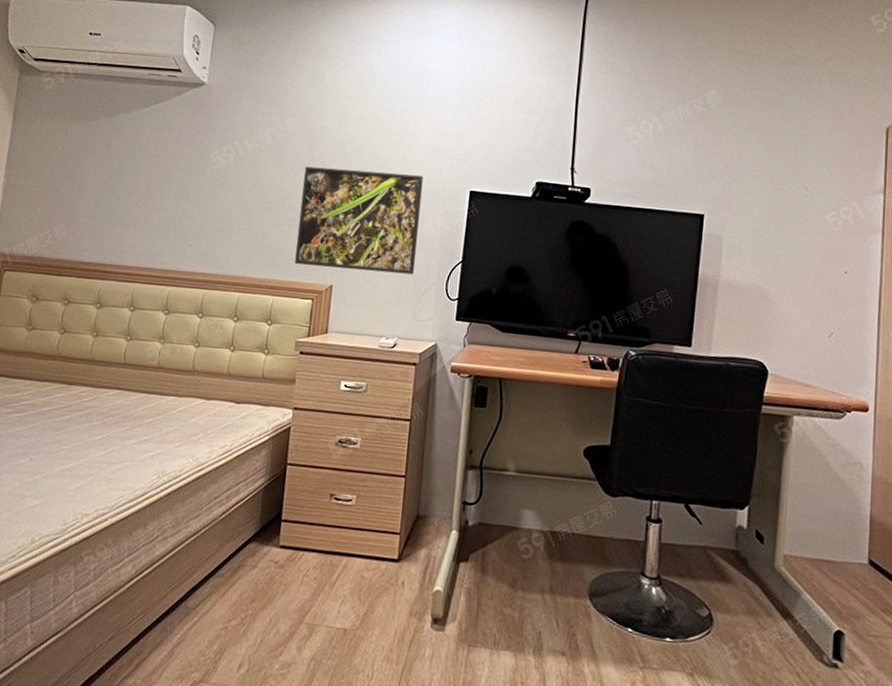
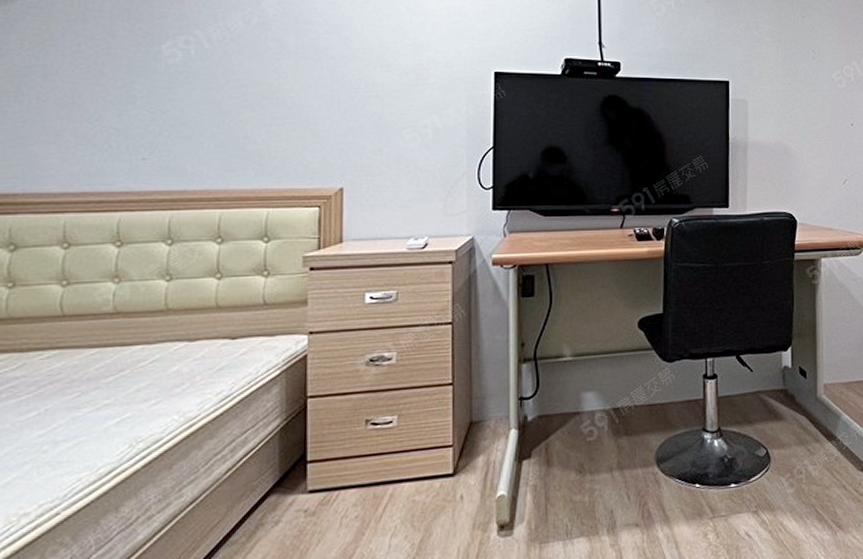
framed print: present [295,166,424,275] -> none [291,55,441,169]

